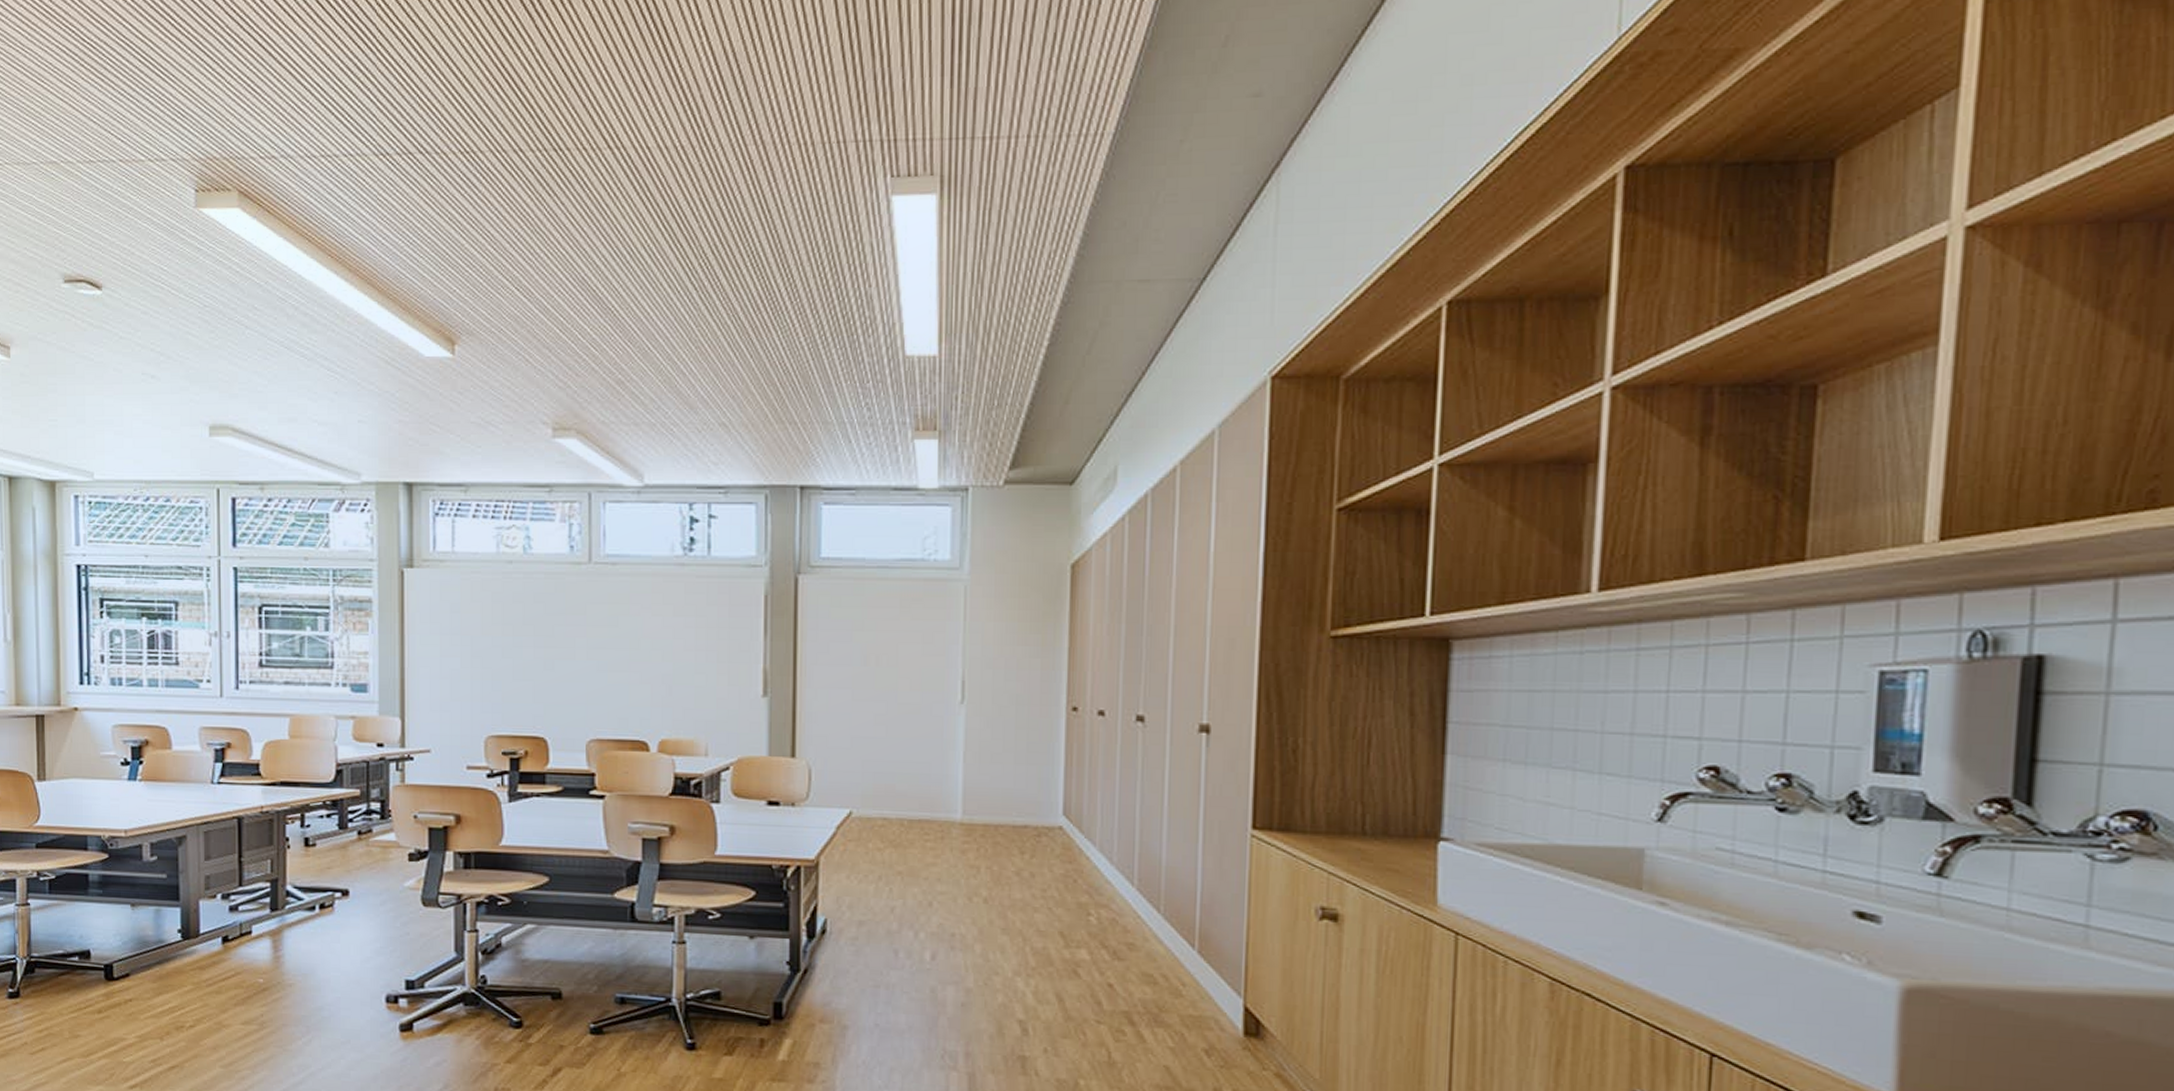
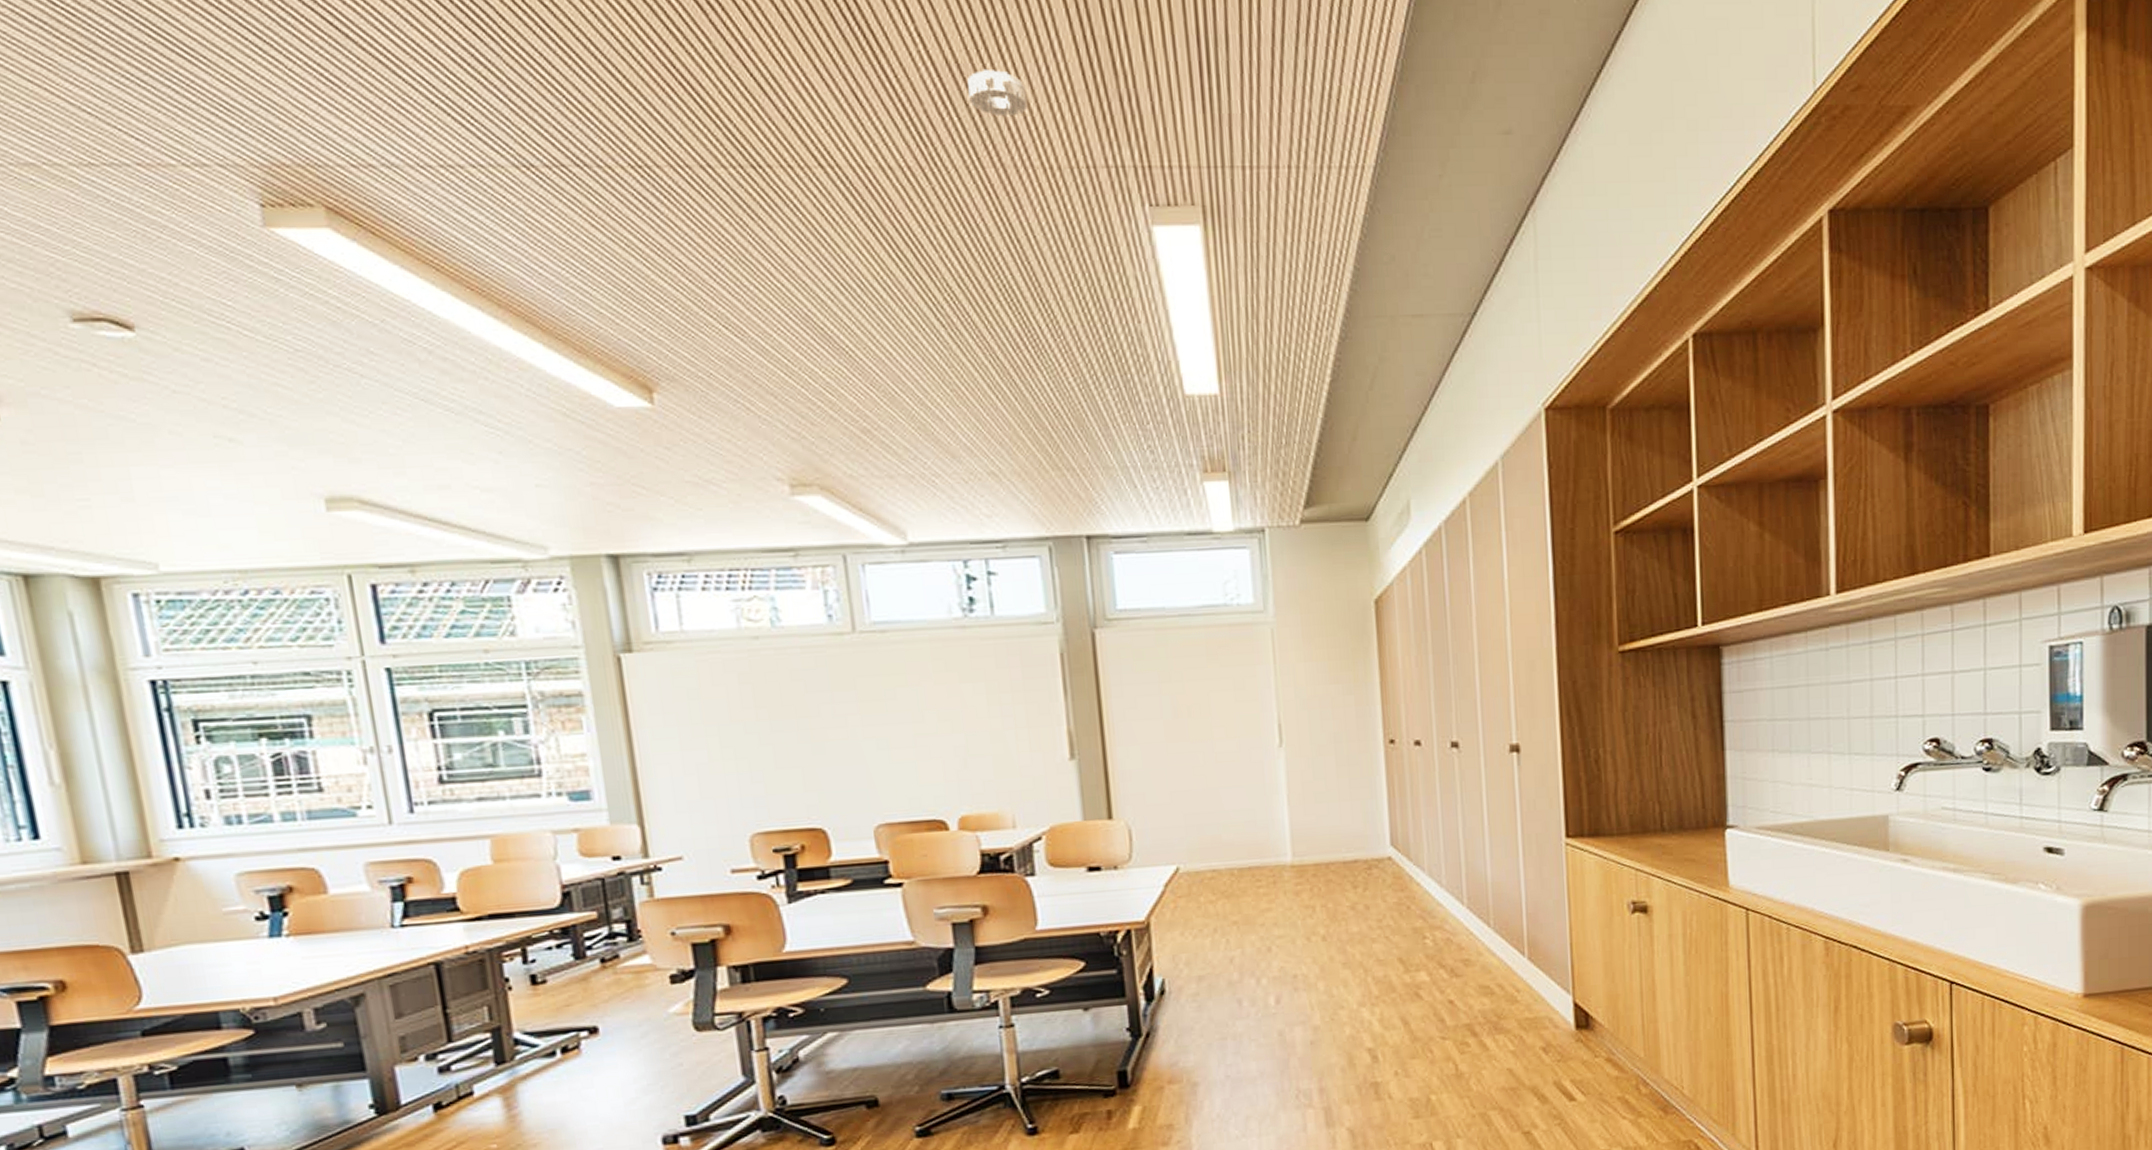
smoke detector: none [740,55,791,99] -> present [967,68,1028,117]

